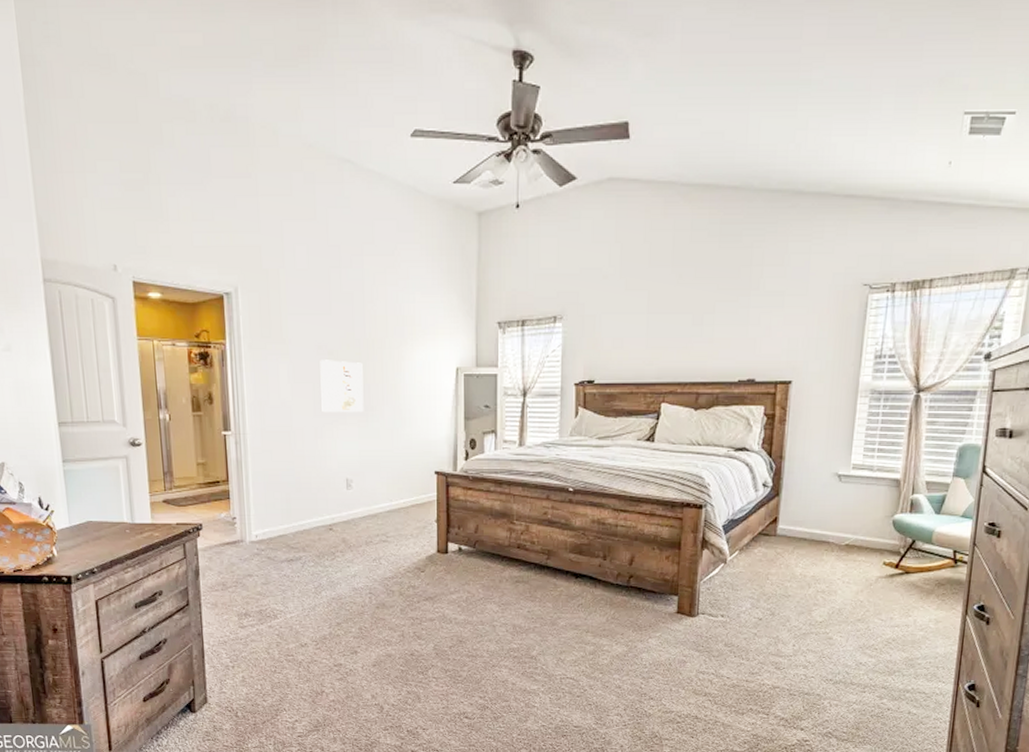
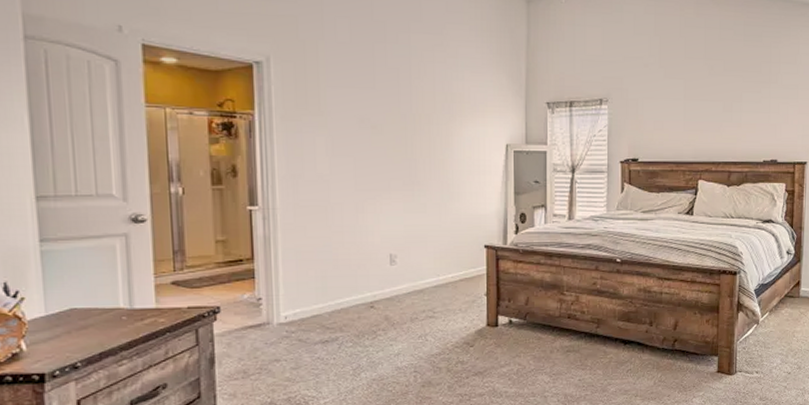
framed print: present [320,360,364,413] -> none [362,133,410,187]

